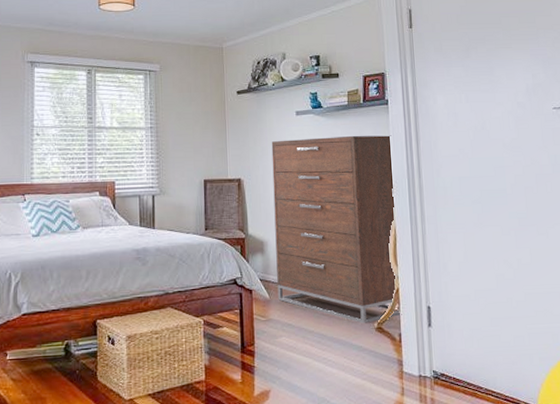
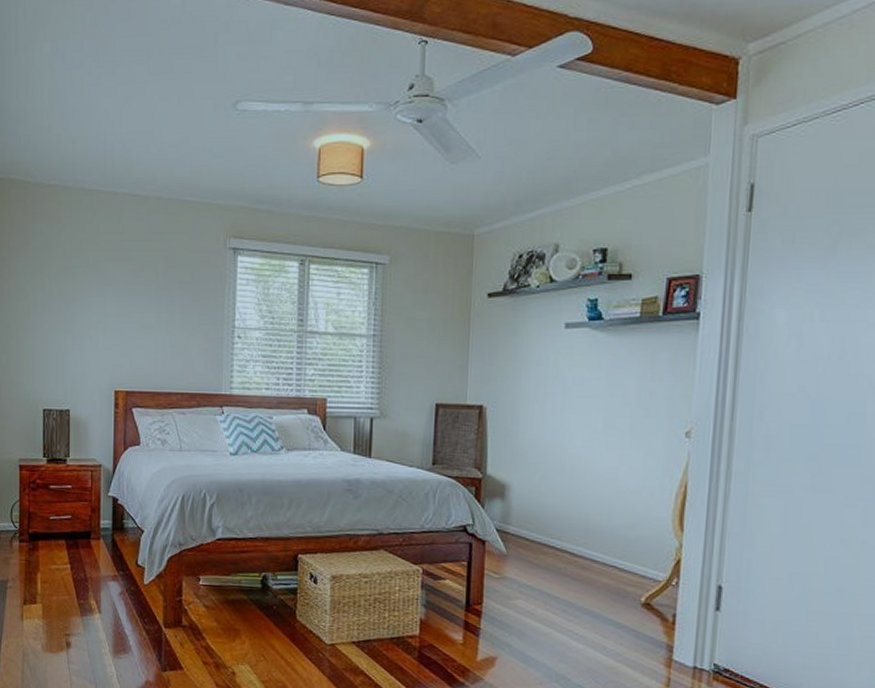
dresser: present [271,135,402,324] -> none [517,358,699,597]

